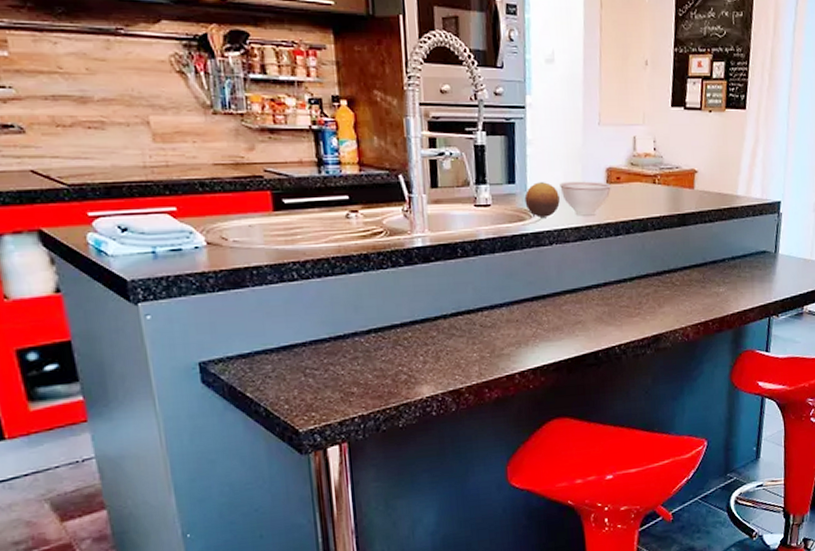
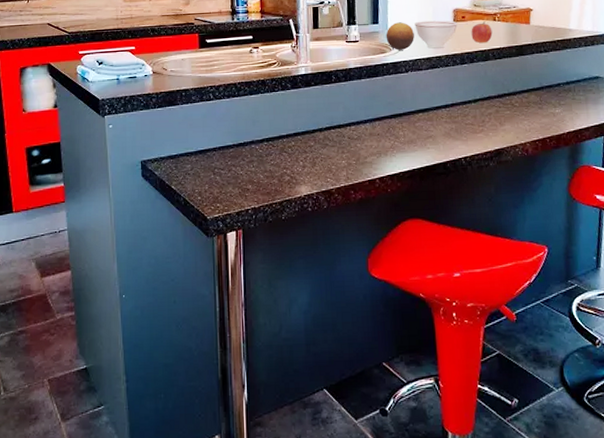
fruit: none [627,184,652,211] -> present [471,21,493,44]

